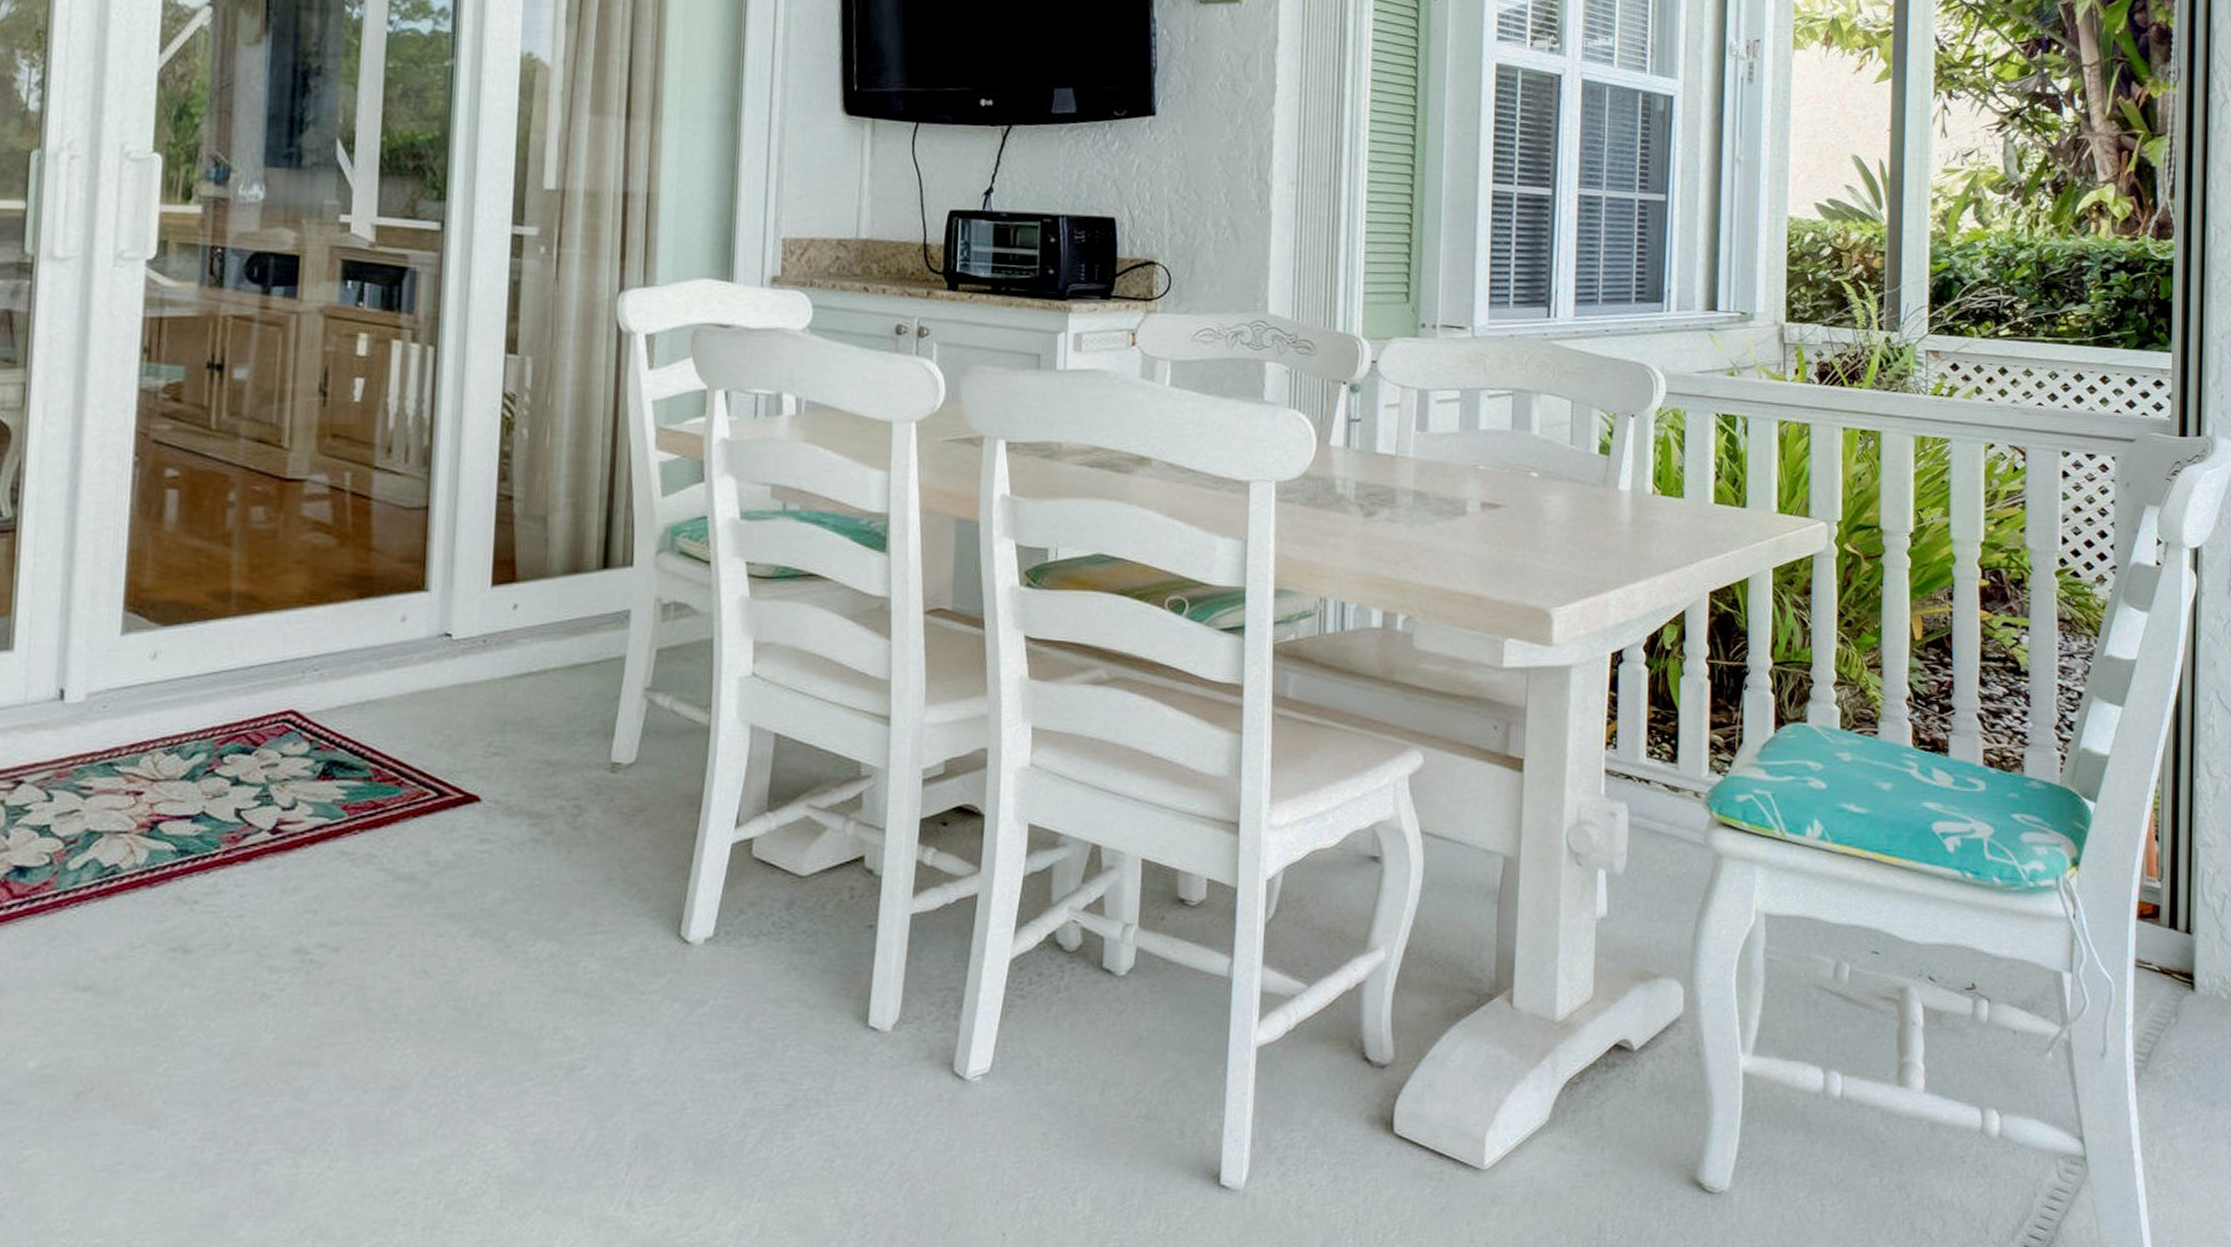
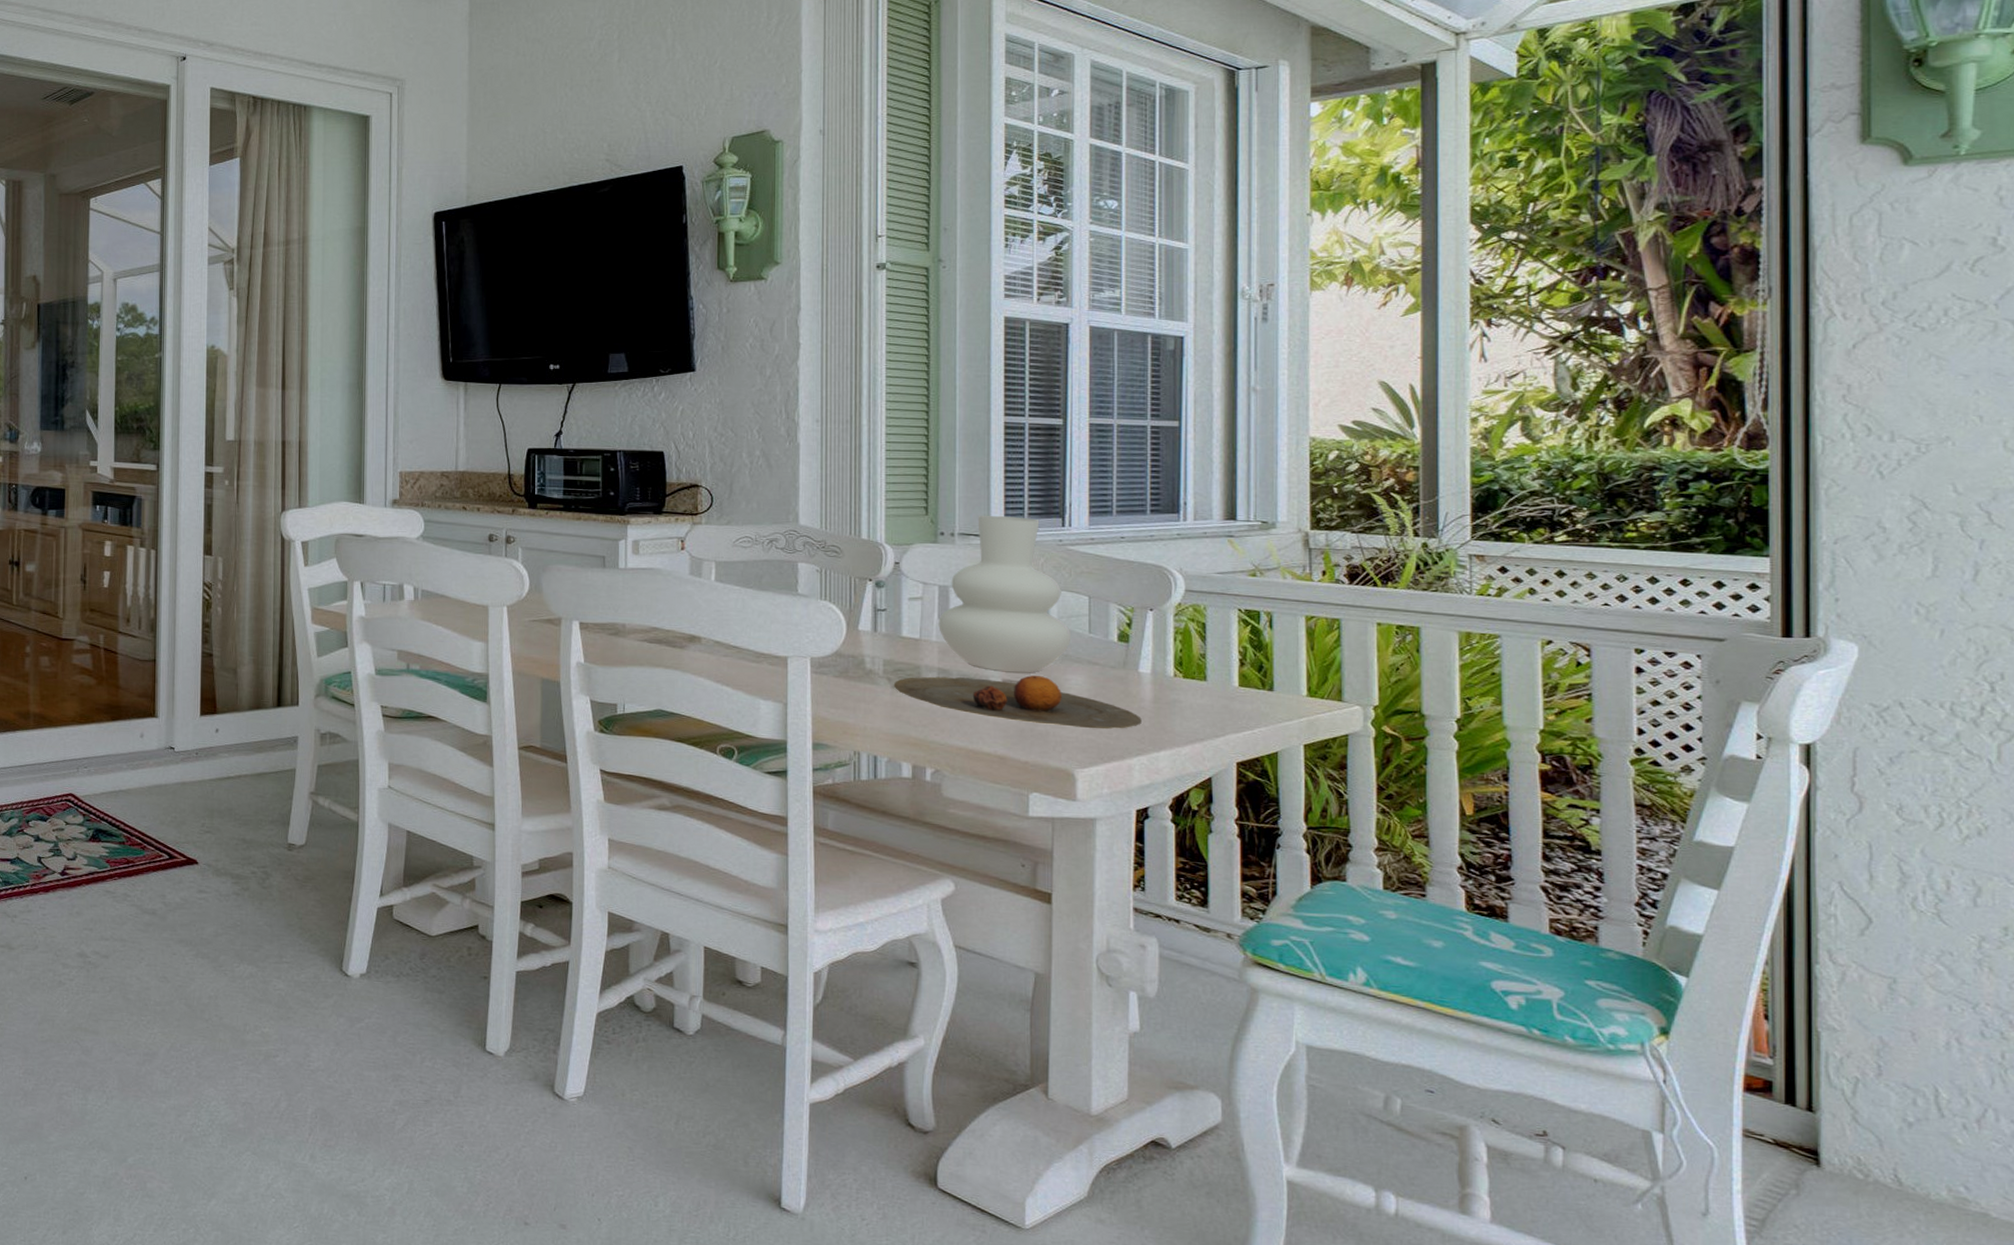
plate: none [1365,497,1620,559] -> present [893,675,1142,729]
vase: none [1416,303,1553,495] -> present [938,515,1072,674]

